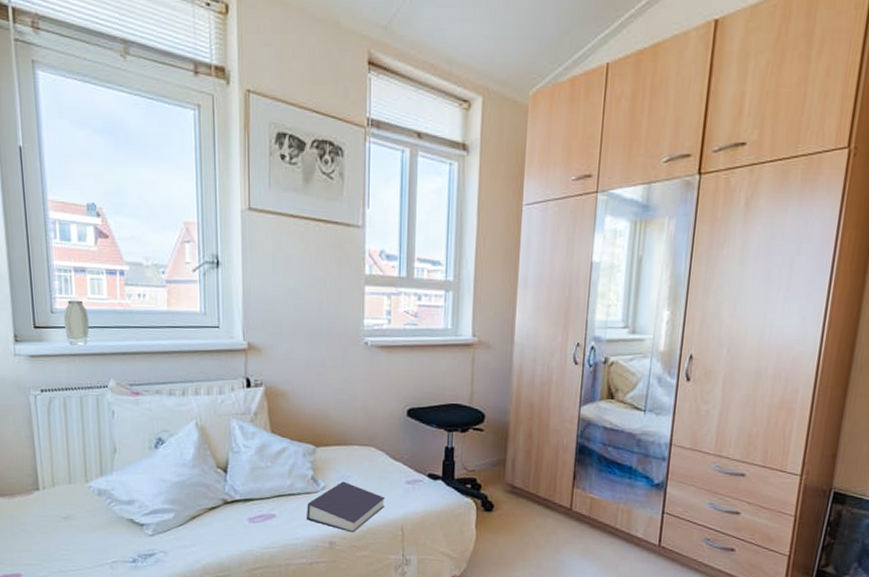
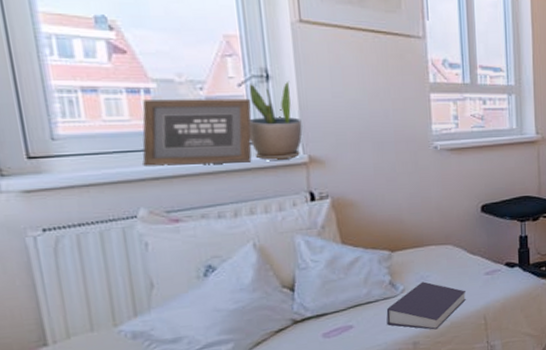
vase: present [63,300,90,346] -> none [69,123,108,175]
picture frame: none [114,281,203,345] -> present [142,98,252,166]
potted plant: none [199,268,244,345] -> present [248,81,302,160]

